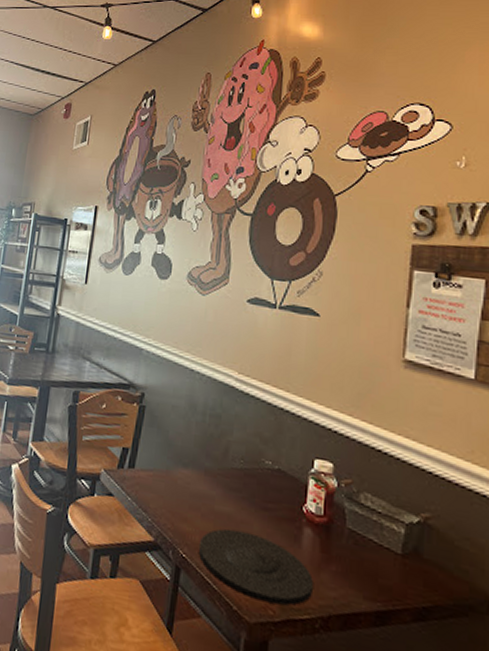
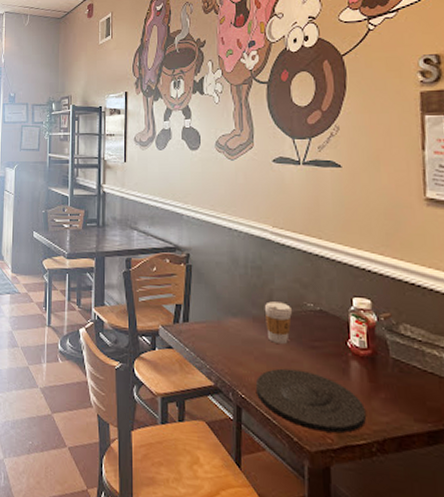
coffee cup: none [218,454,248,503] -> present [264,301,292,344]

